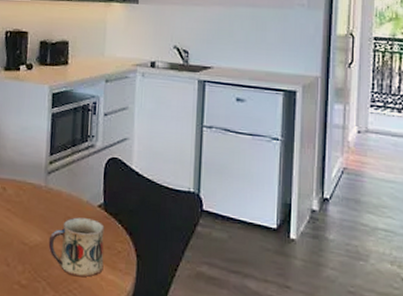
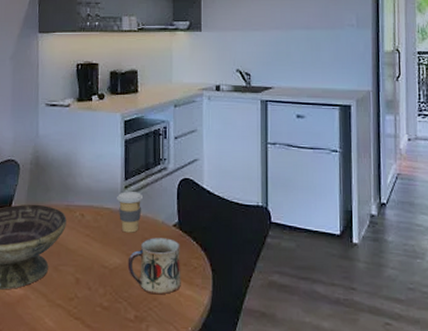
coffee cup: none [40,167,69,211] -> present [117,192,144,233]

